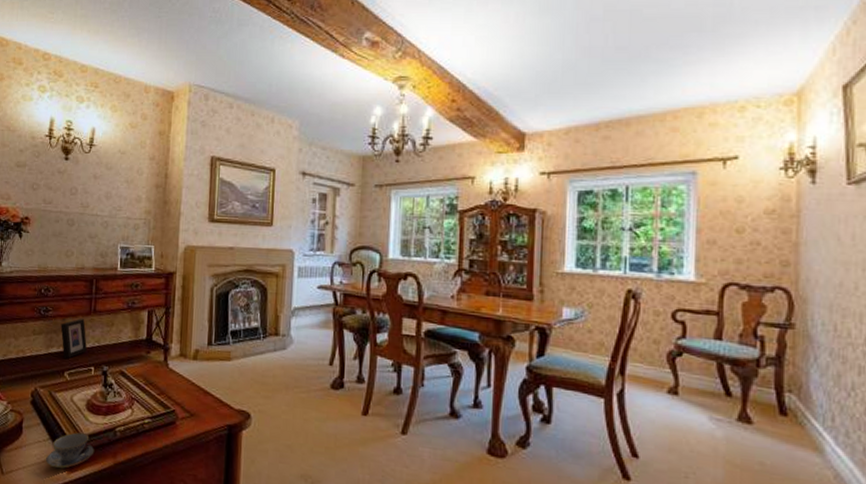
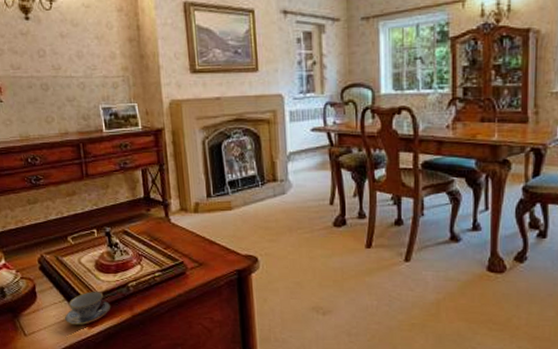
picture frame: present [60,319,88,359] -> none [55,184,87,224]

